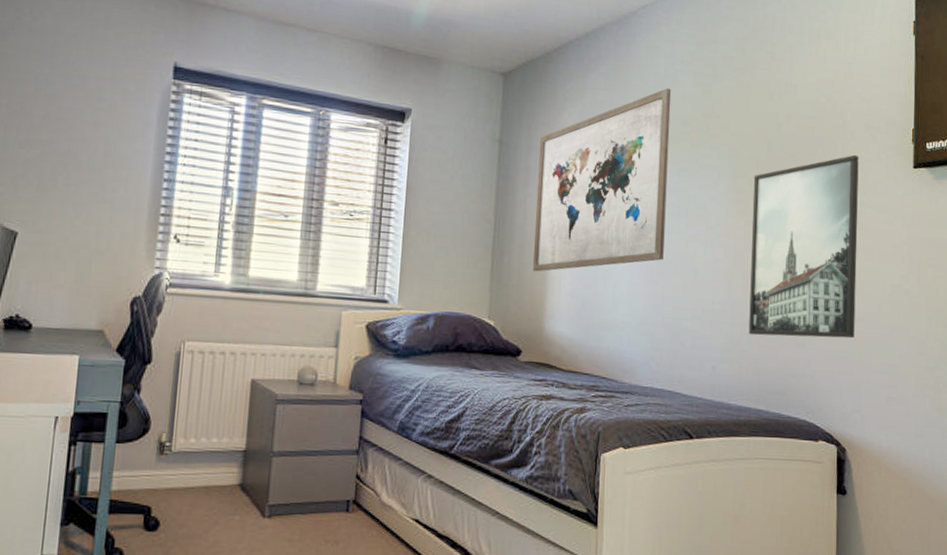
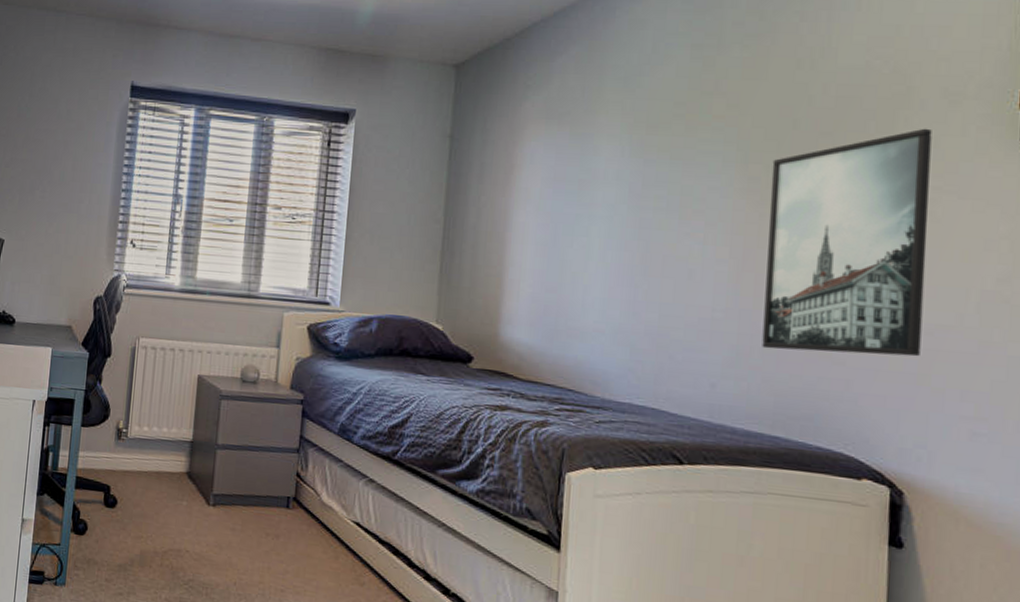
wall art: present [532,88,672,272] -> none [486,66,661,274]

